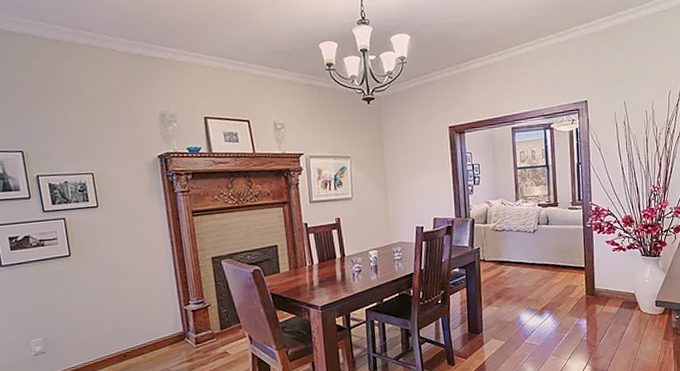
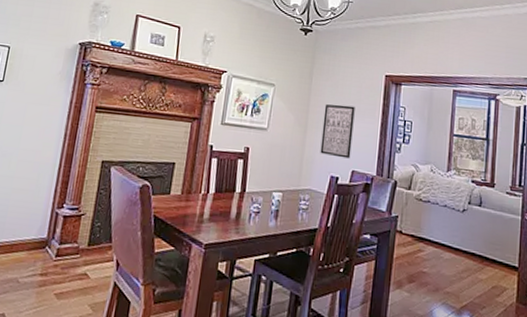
wall art: none [399,161,431,210] -> present [320,104,355,159]

